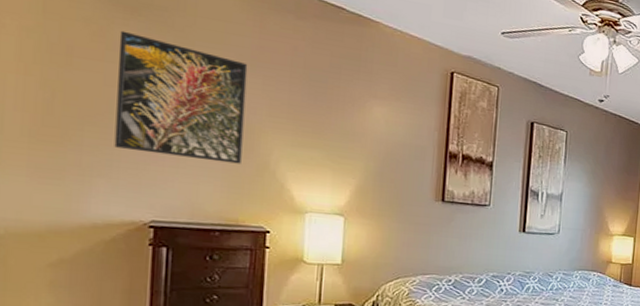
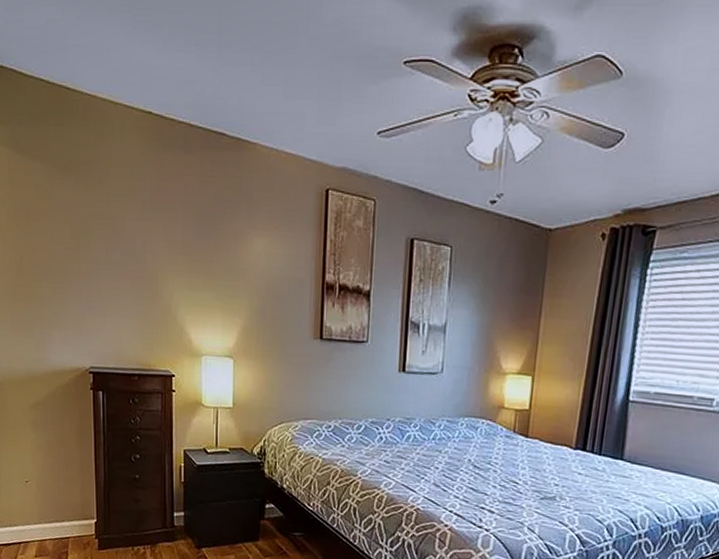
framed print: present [114,30,248,164] -> none [58,190,150,310]

